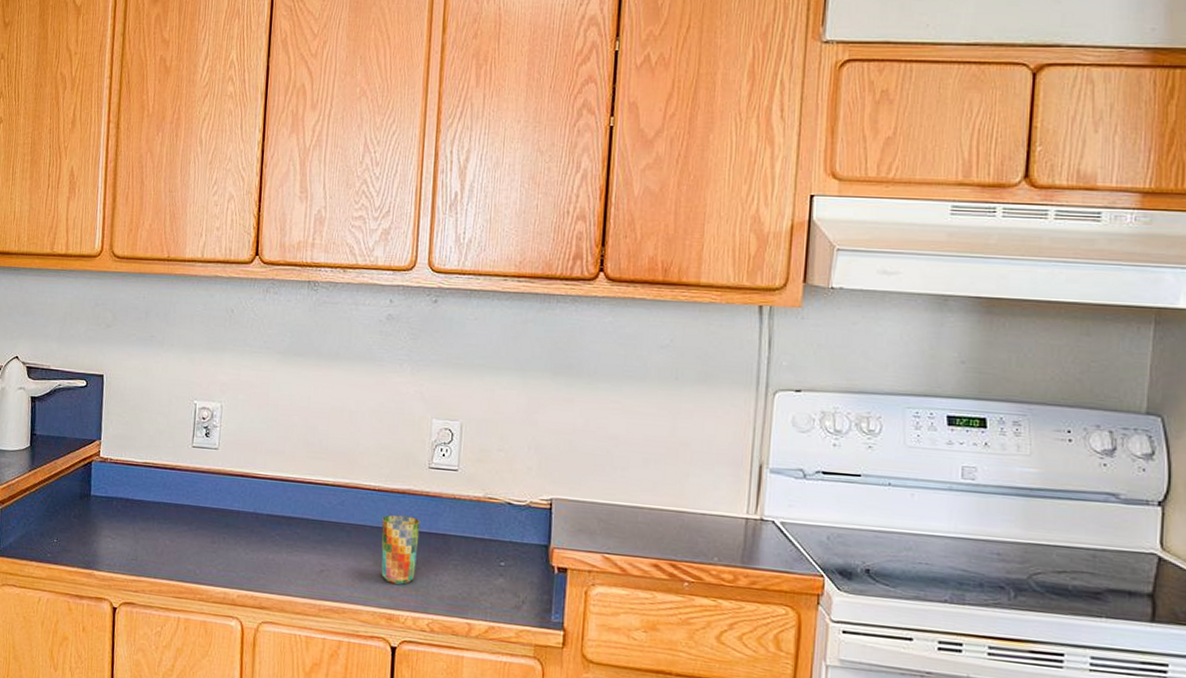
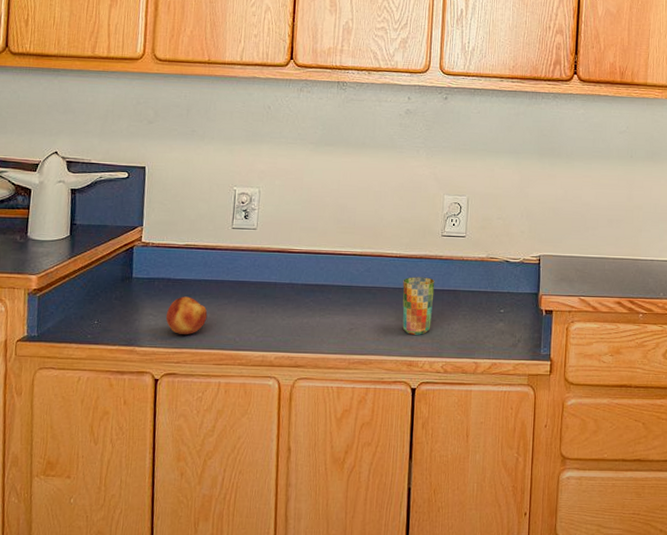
fruit: none [124,519,167,562] -> present [165,296,208,334]

